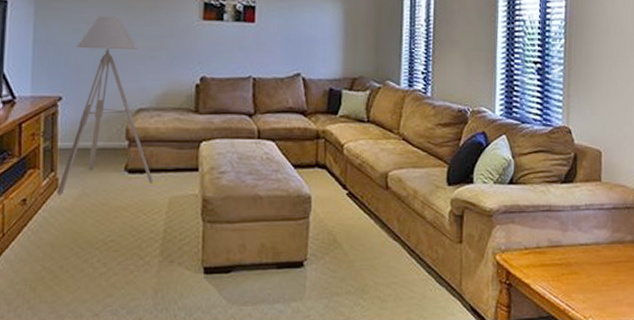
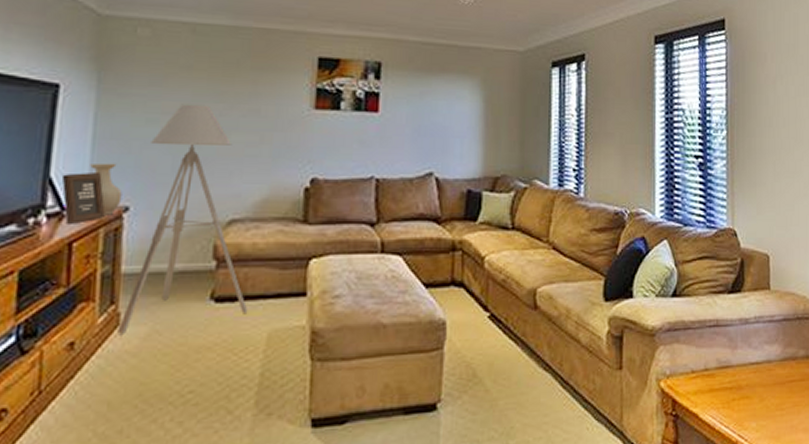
picture frame: none [12,69,45,109] -> present [61,171,106,224]
vase: none [32,62,57,104] -> present [90,162,122,217]

